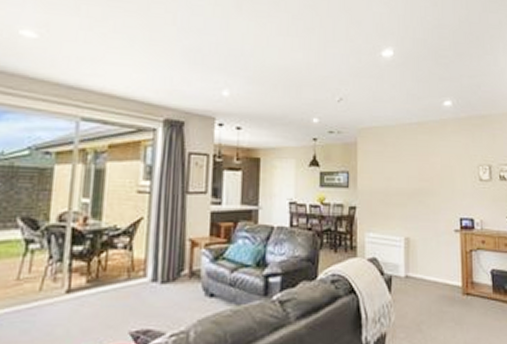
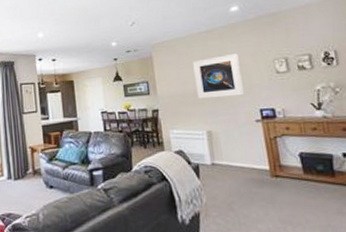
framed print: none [400,153,446,201] -> present [193,54,244,99]

